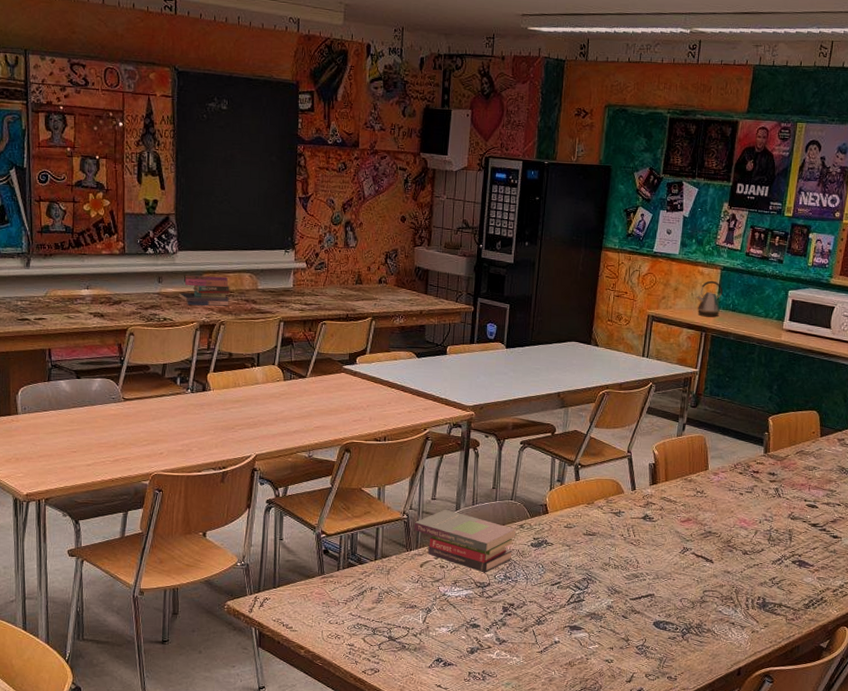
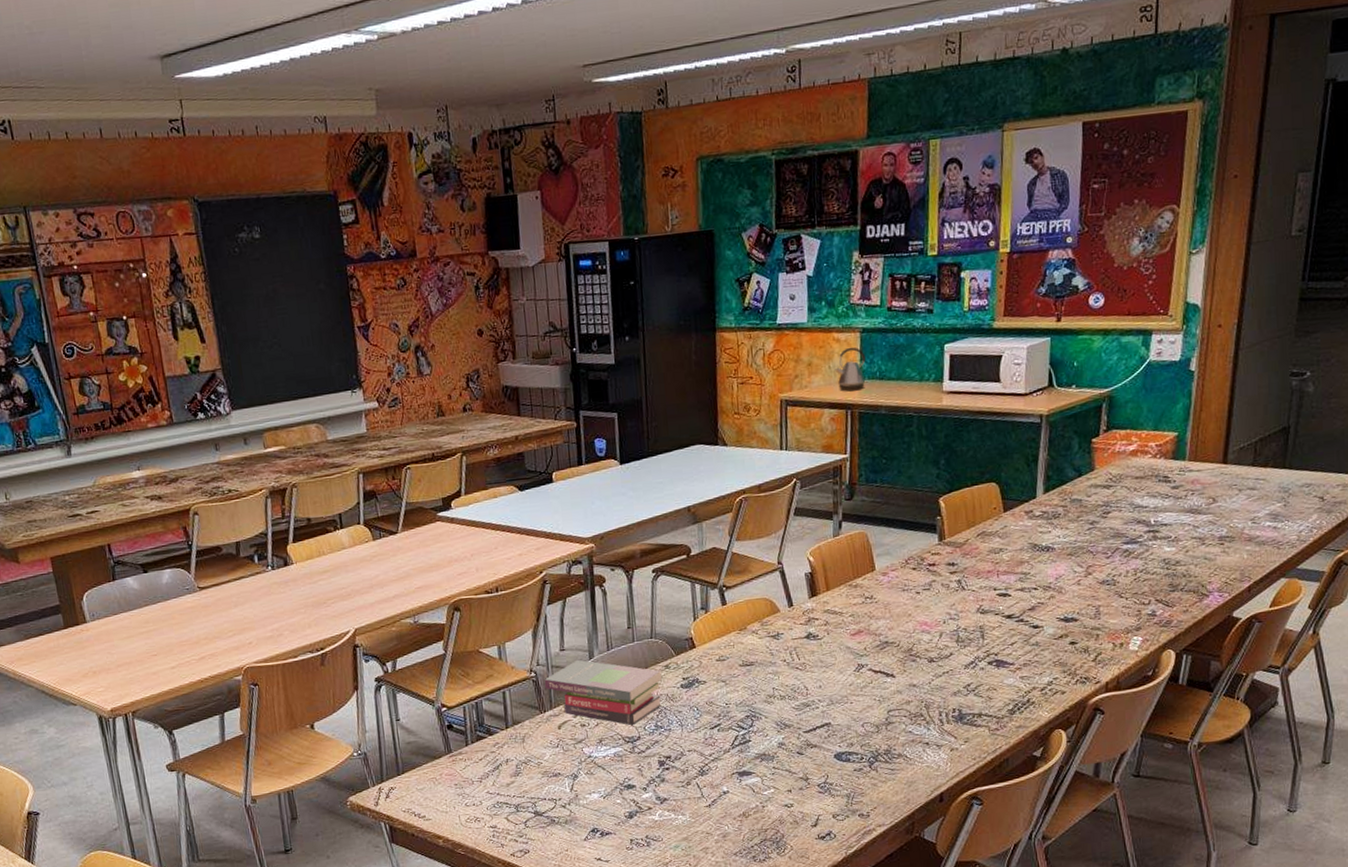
books: present [179,275,231,306] -> none [241,432,299,470]

